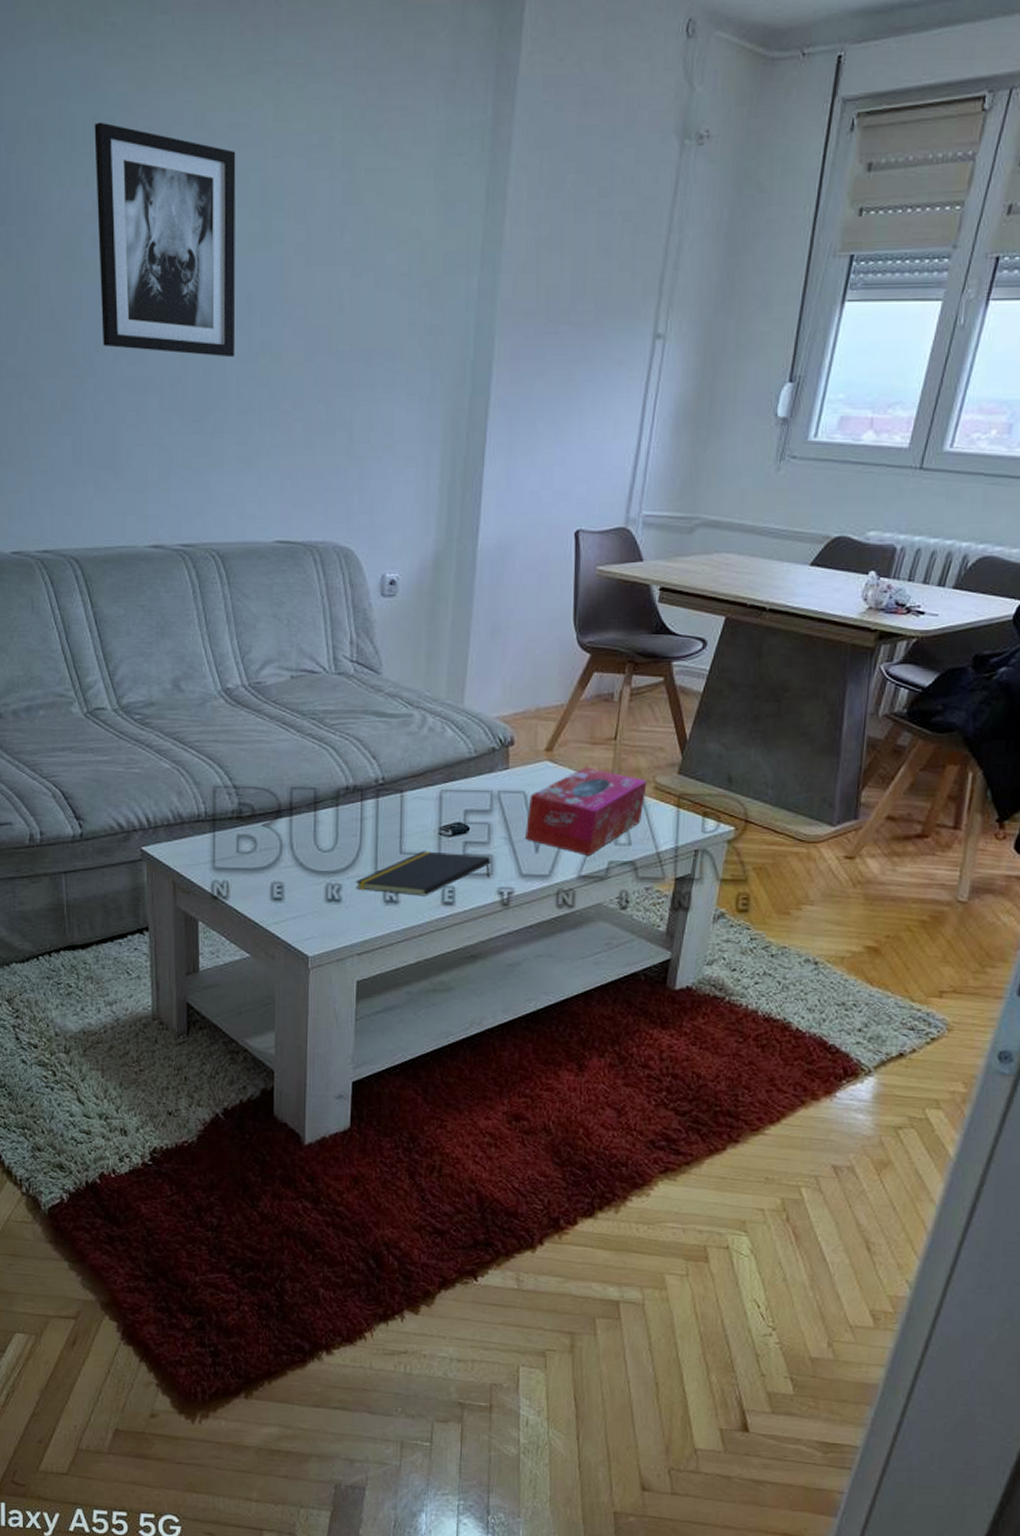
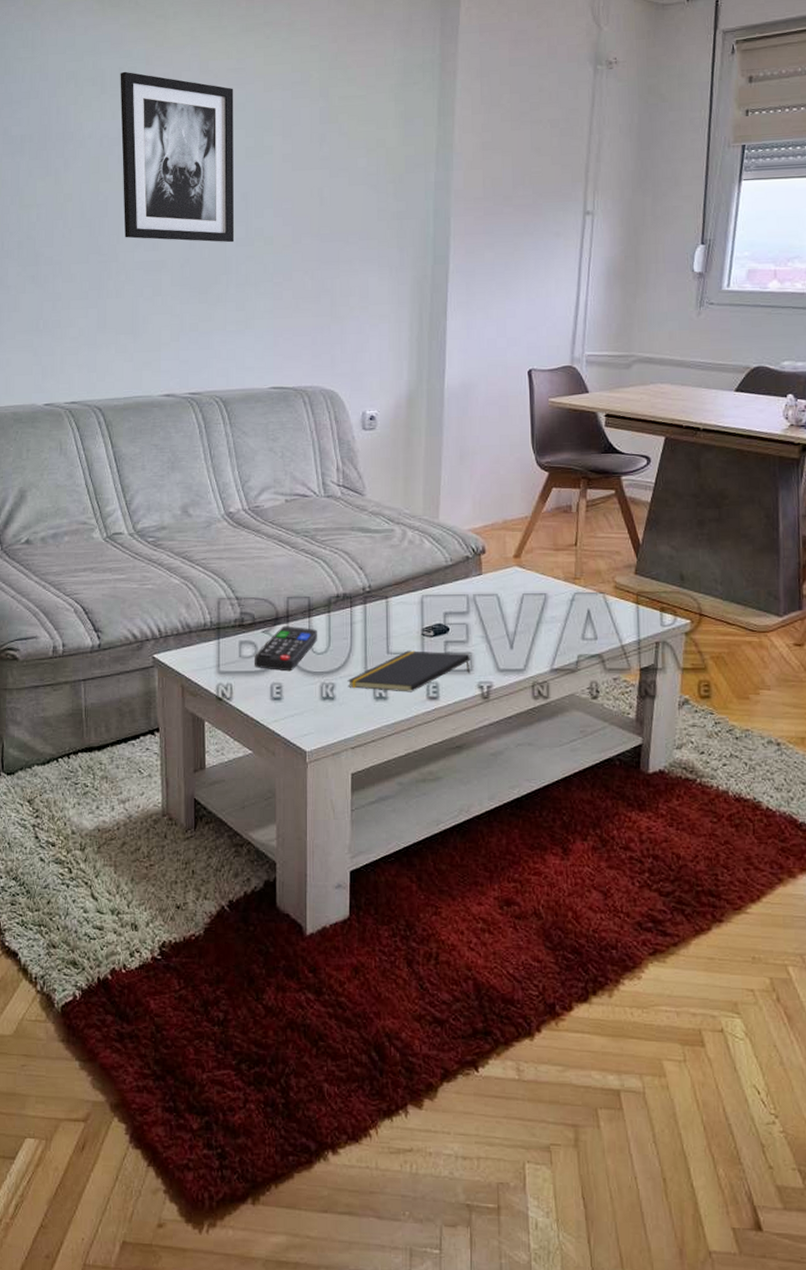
remote control: none [254,819,325,870] -> present [255,625,318,672]
tissue box: present [525,766,647,856] -> none [500,570,608,650]

